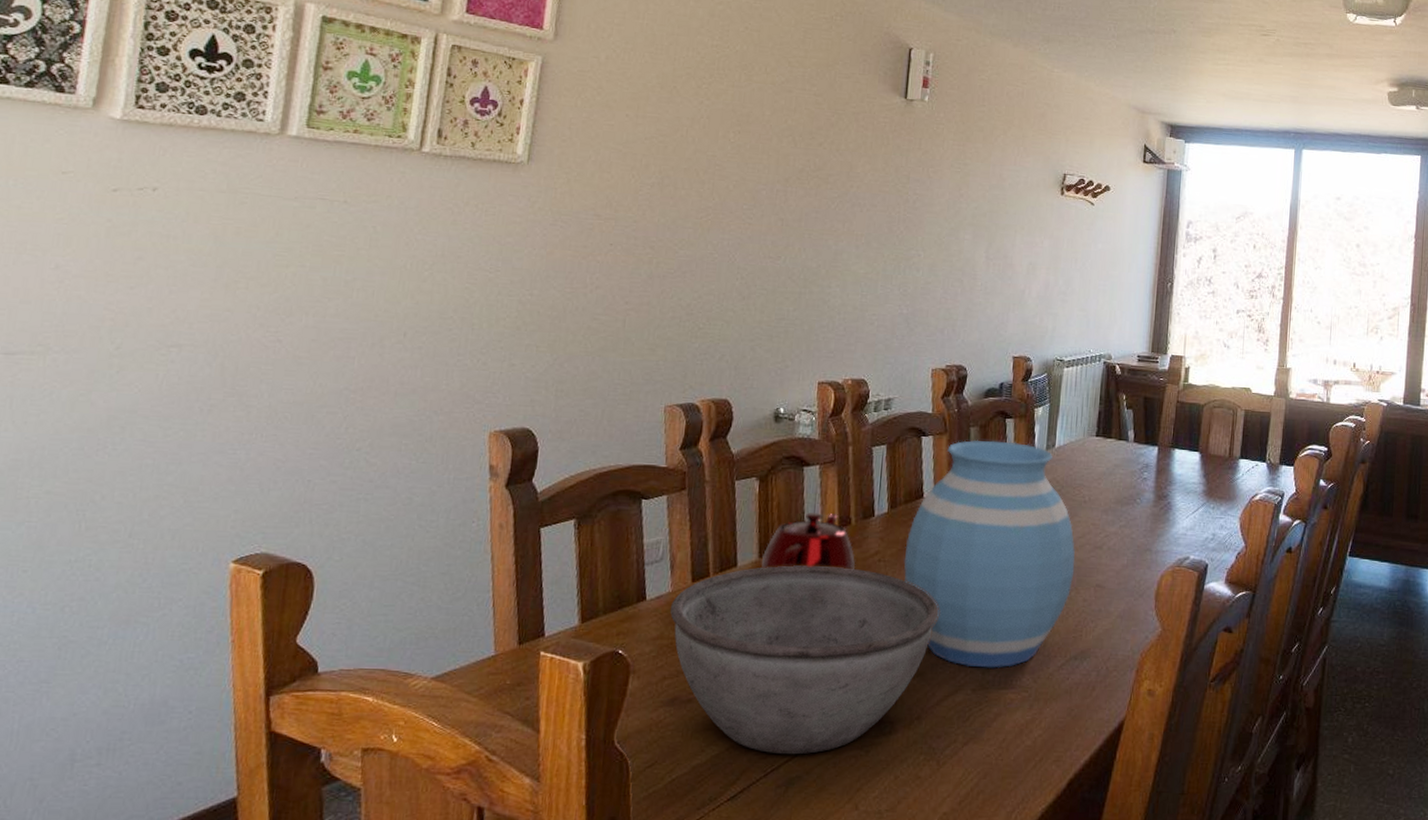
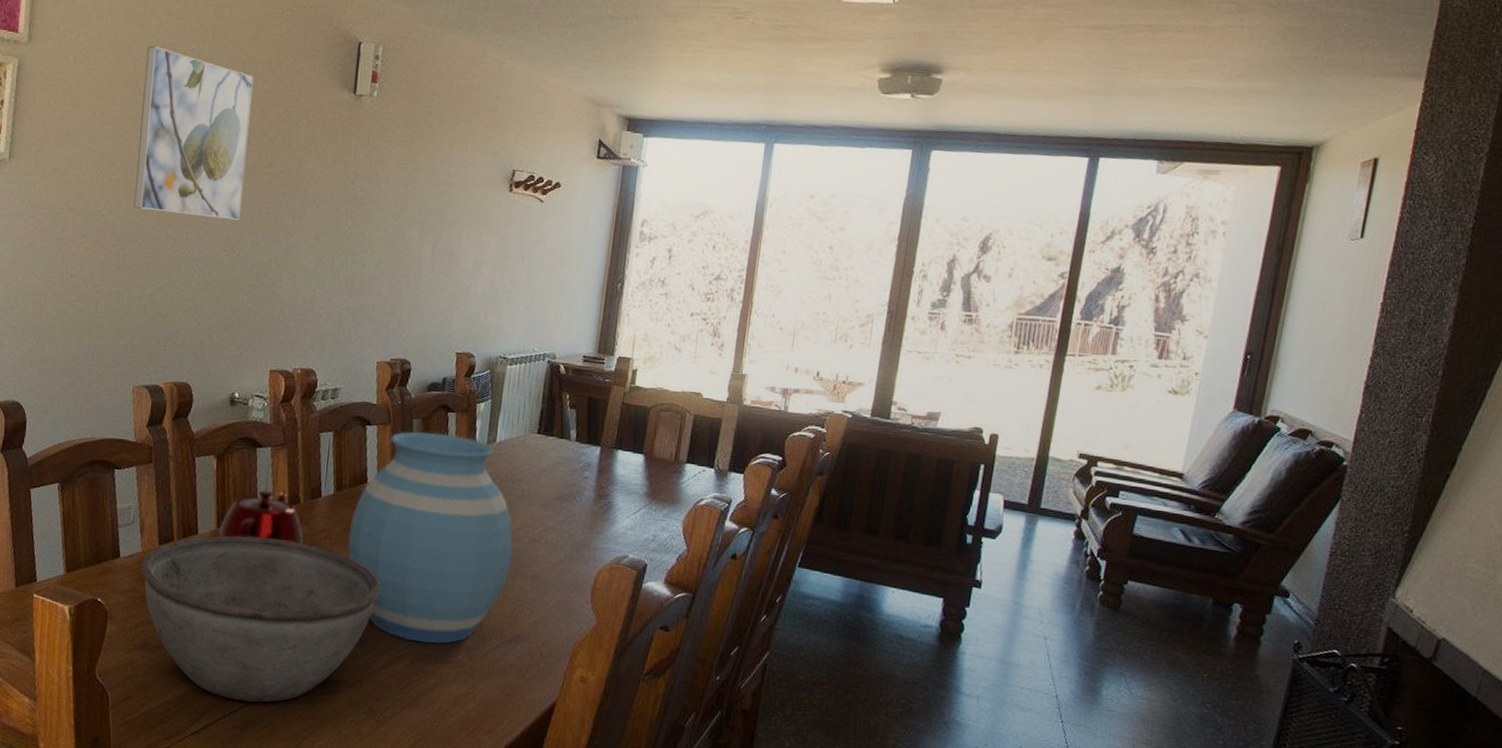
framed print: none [669,46,802,226] -> present [133,45,254,221]

